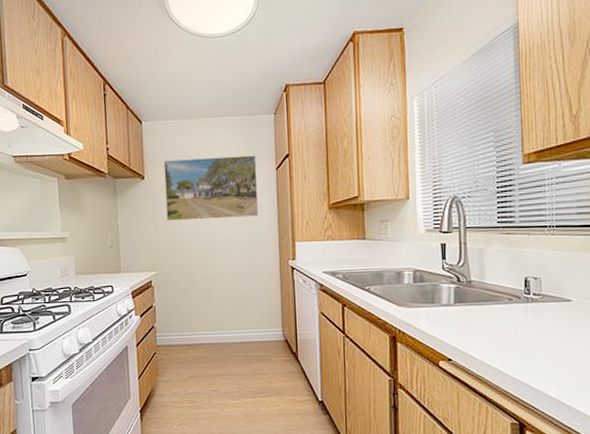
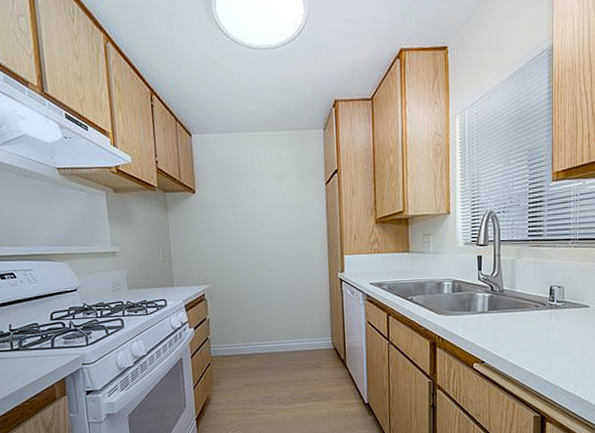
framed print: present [164,155,259,221] -> none [214,170,309,235]

